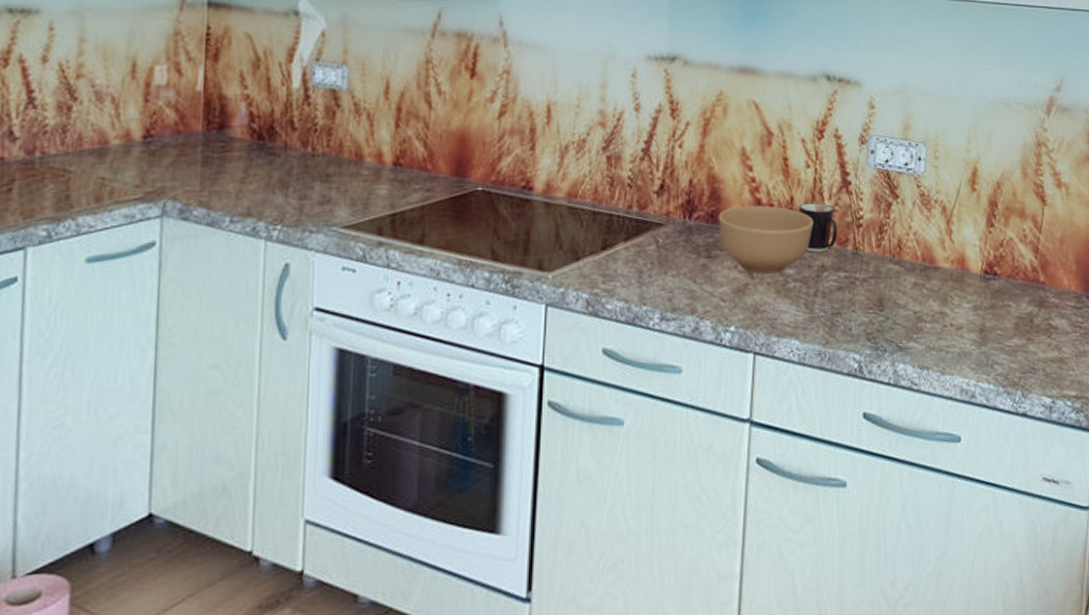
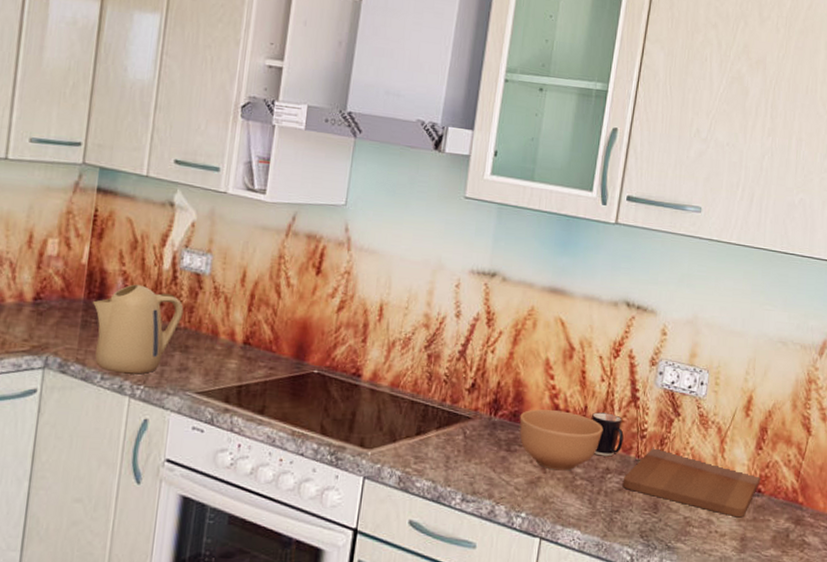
kettle: none [212,109,320,214] -> present [92,284,184,375]
cutting board: none [841,236,997,306] -> present [622,447,762,518]

